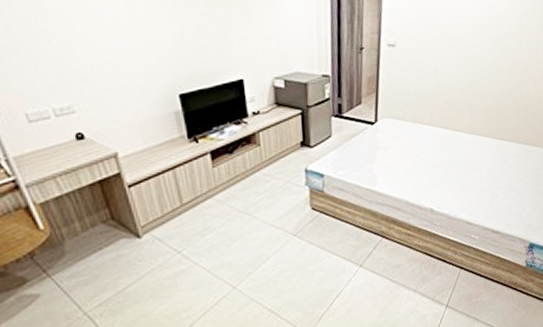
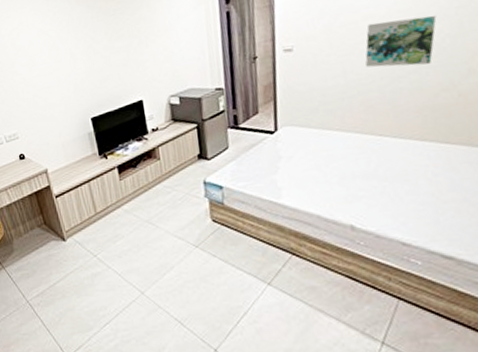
wall art: none [452,31,505,74] -> present [365,15,437,68]

